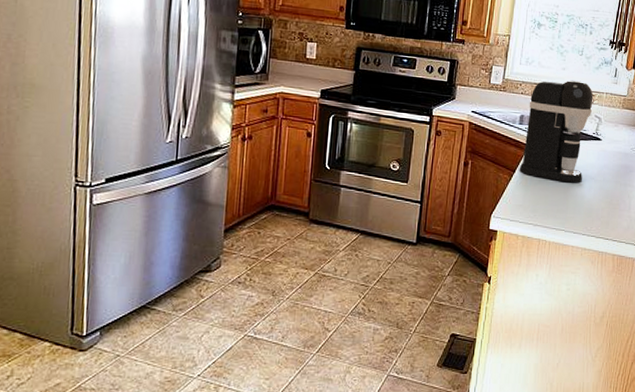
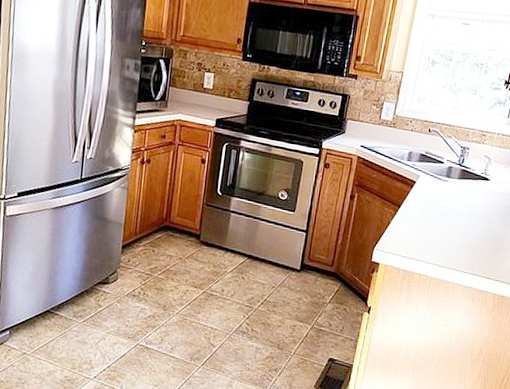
coffee maker: present [519,79,594,183] -> none [404,118,485,222]

